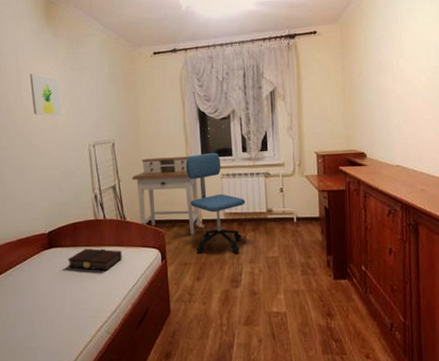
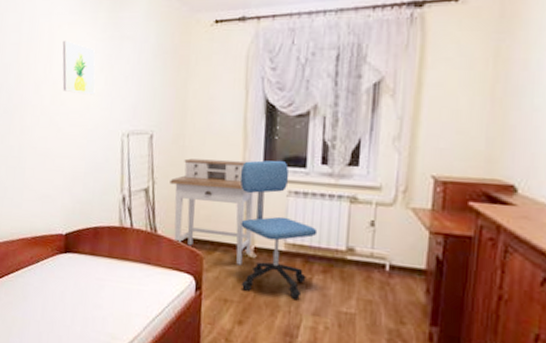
book: present [68,248,122,271] -> none [83,260,148,291]

